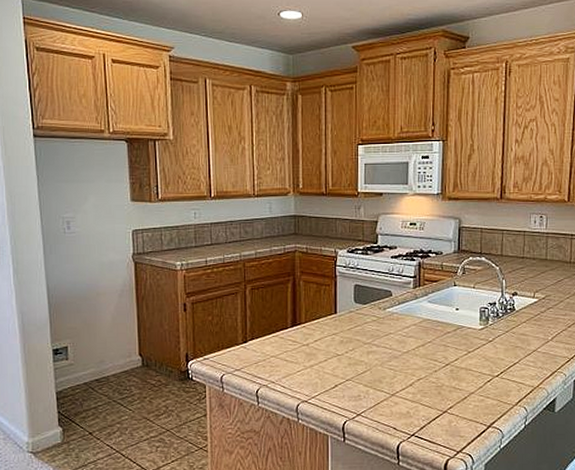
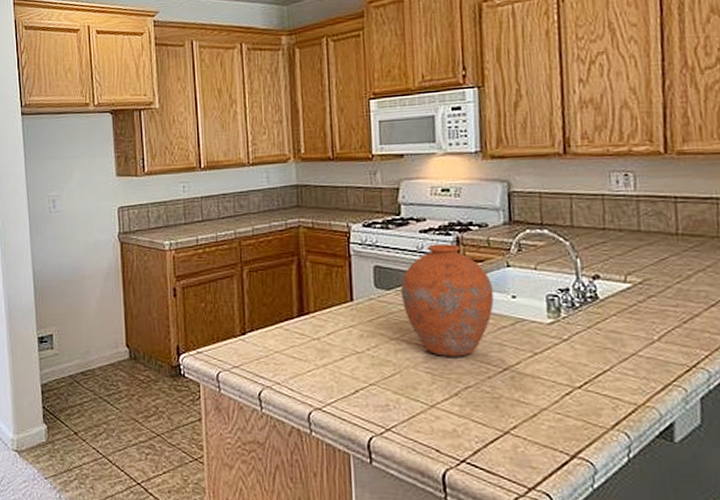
vase: none [374,267,443,356] -> present [400,243,494,357]

